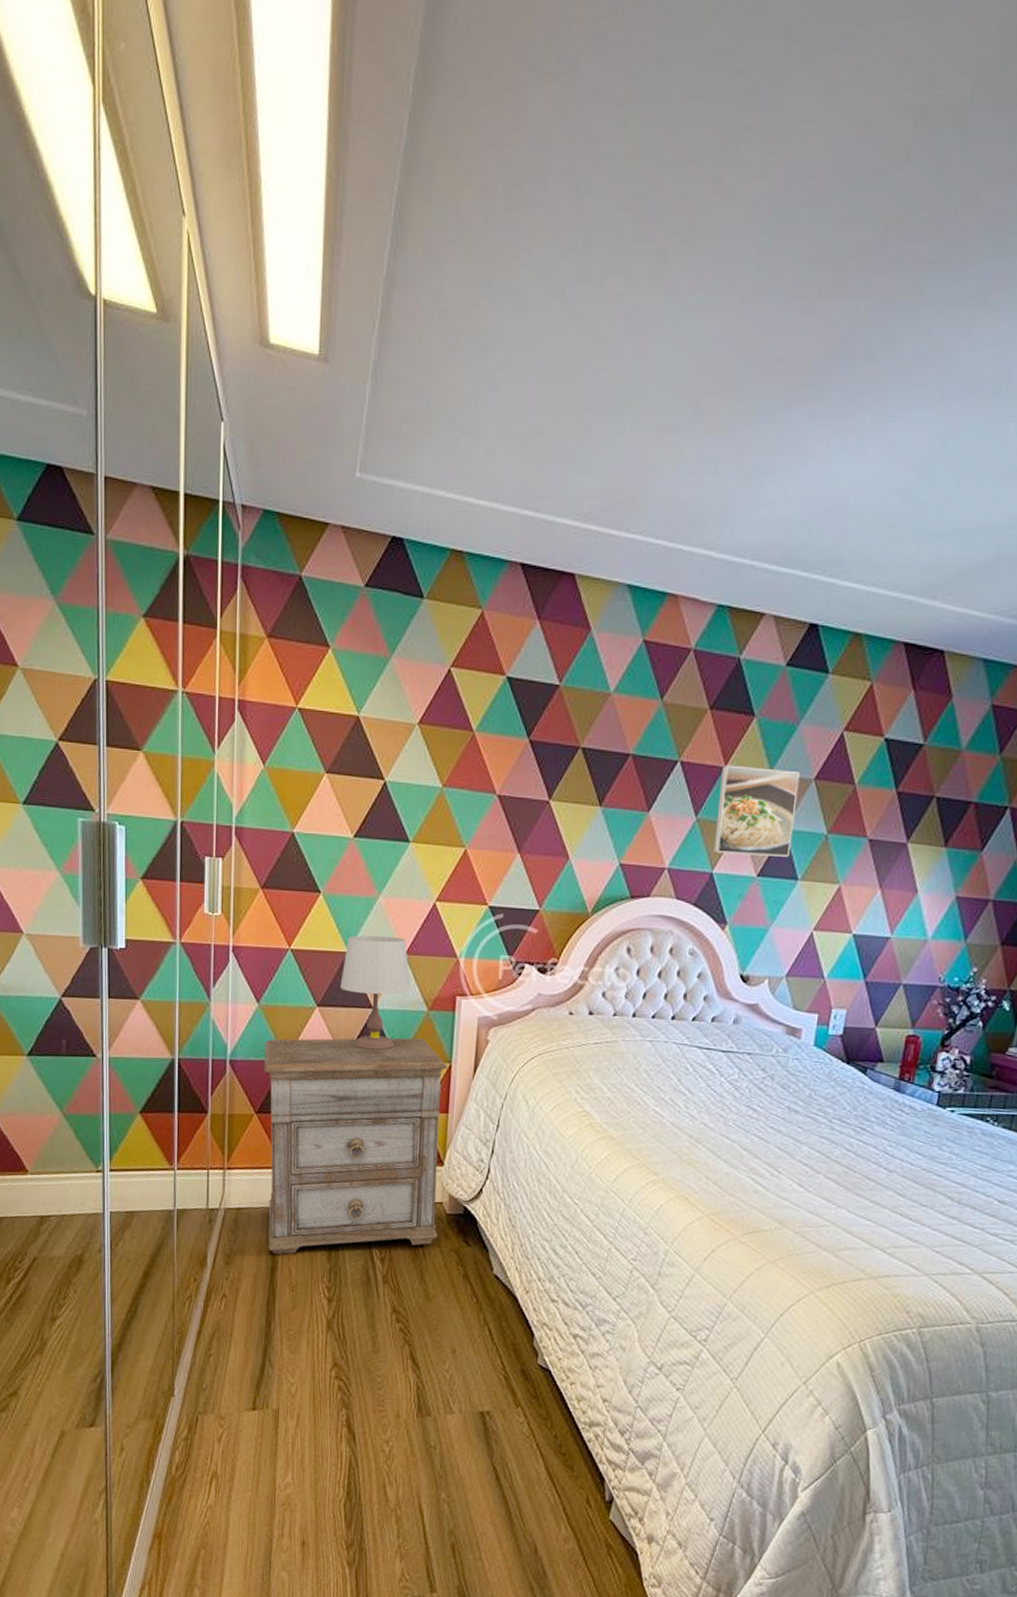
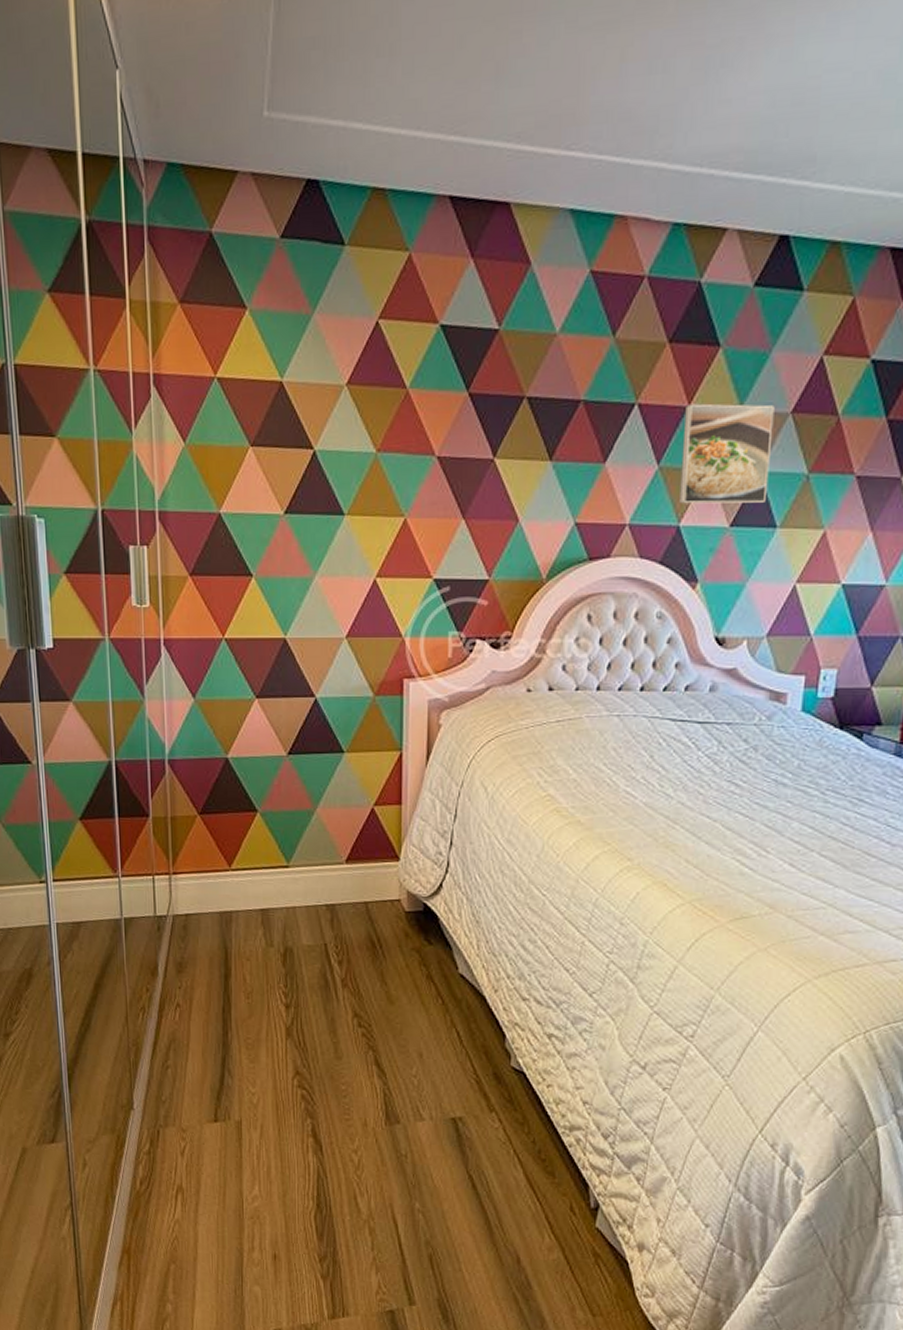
nightstand: present [264,1037,448,1255] -> none [204,726,399,961]
table lamp: present [340,935,411,1051] -> none [279,619,355,742]

